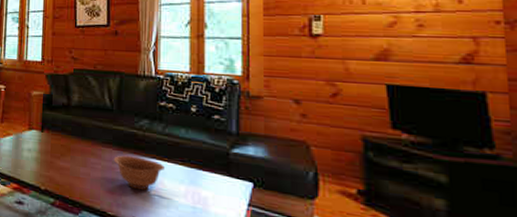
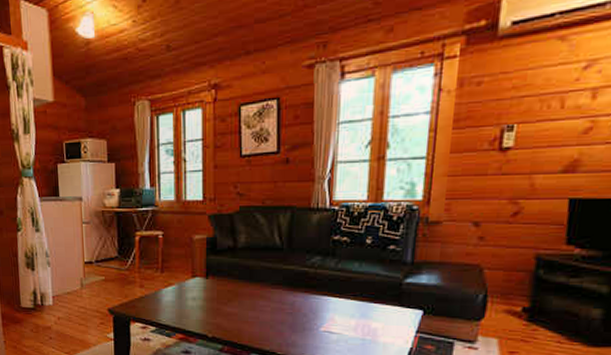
bowl: present [113,155,164,191] -> none [283,295,336,328]

